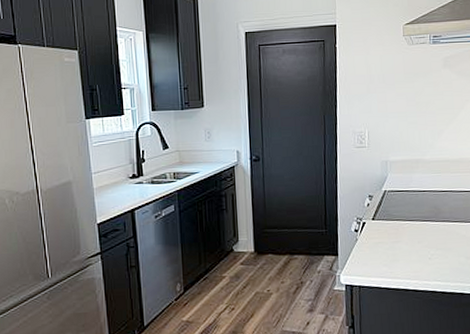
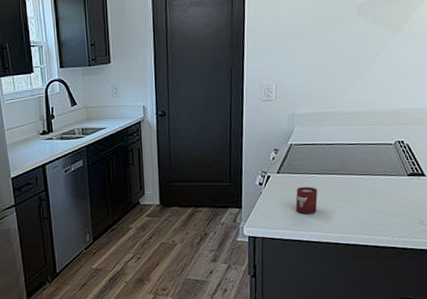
cup: none [391,233,413,262] -> present [295,186,318,215]

